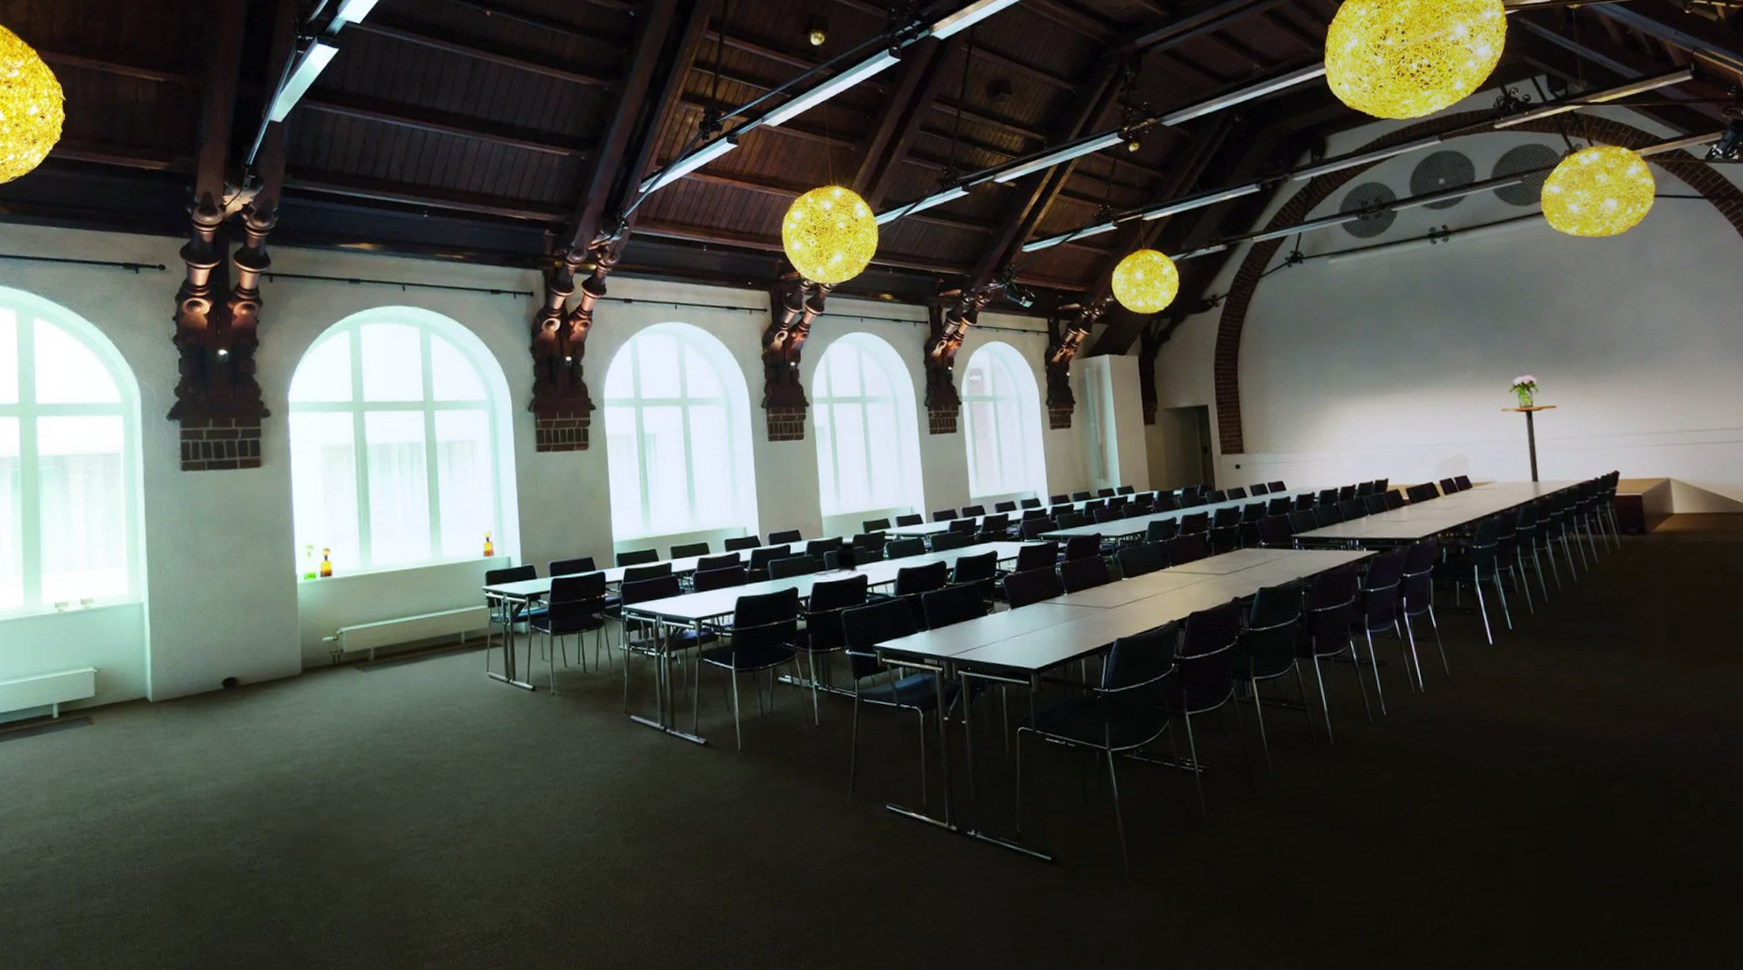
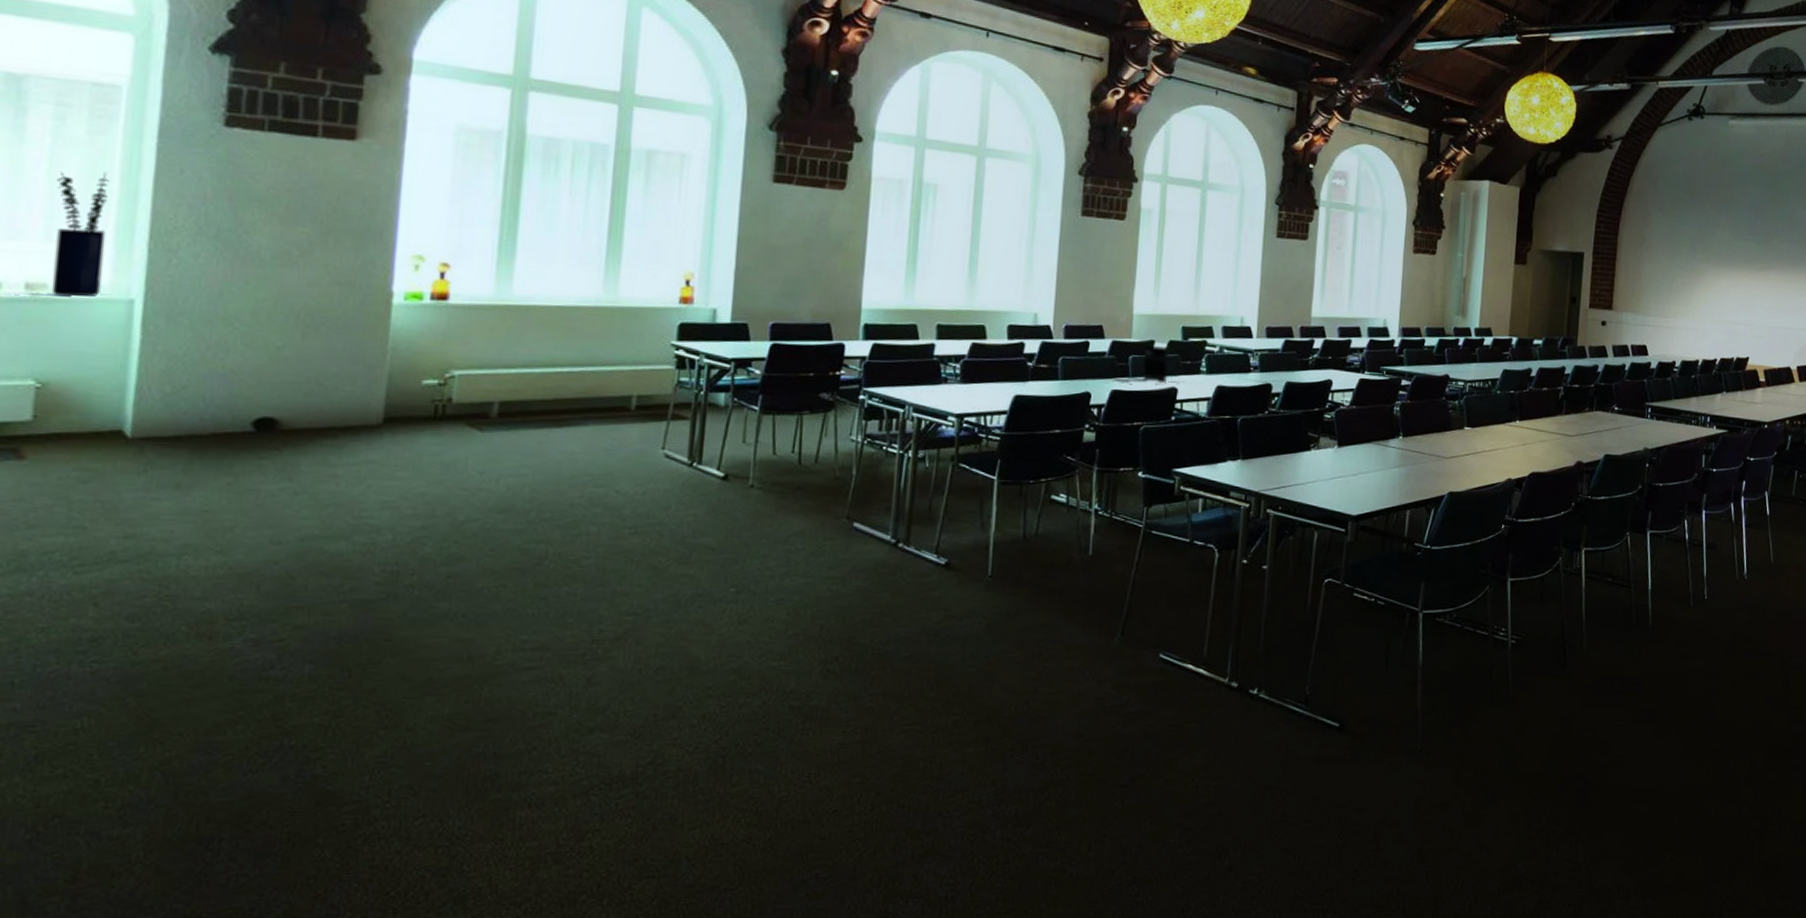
vase: none [90,515,123,607] -> present [51,172,109,297]

